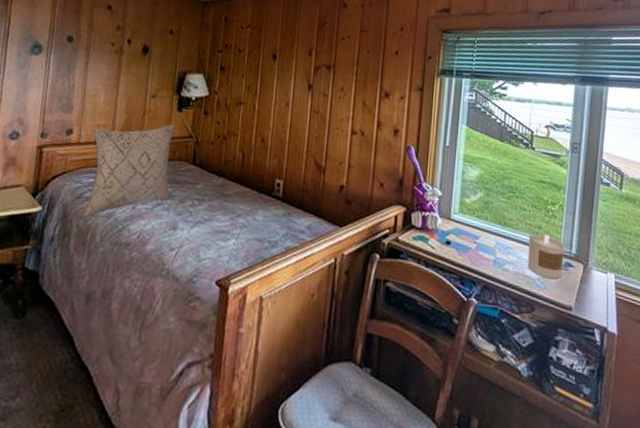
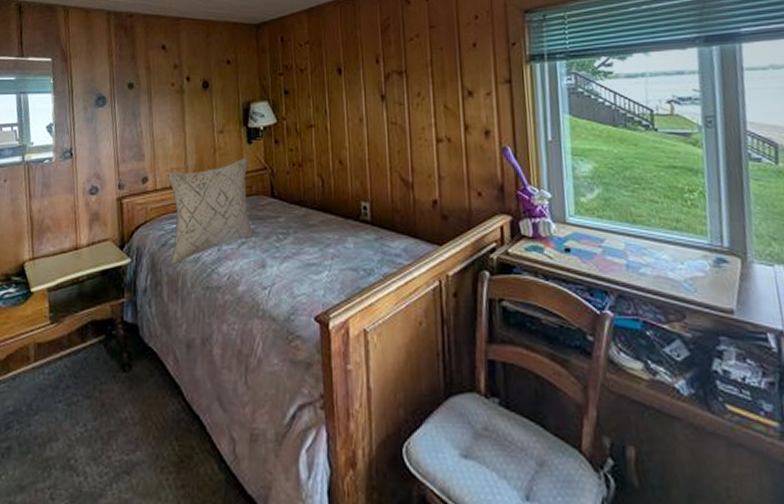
candle: present [528,233,565,280] -> none [665,227,716,279]

